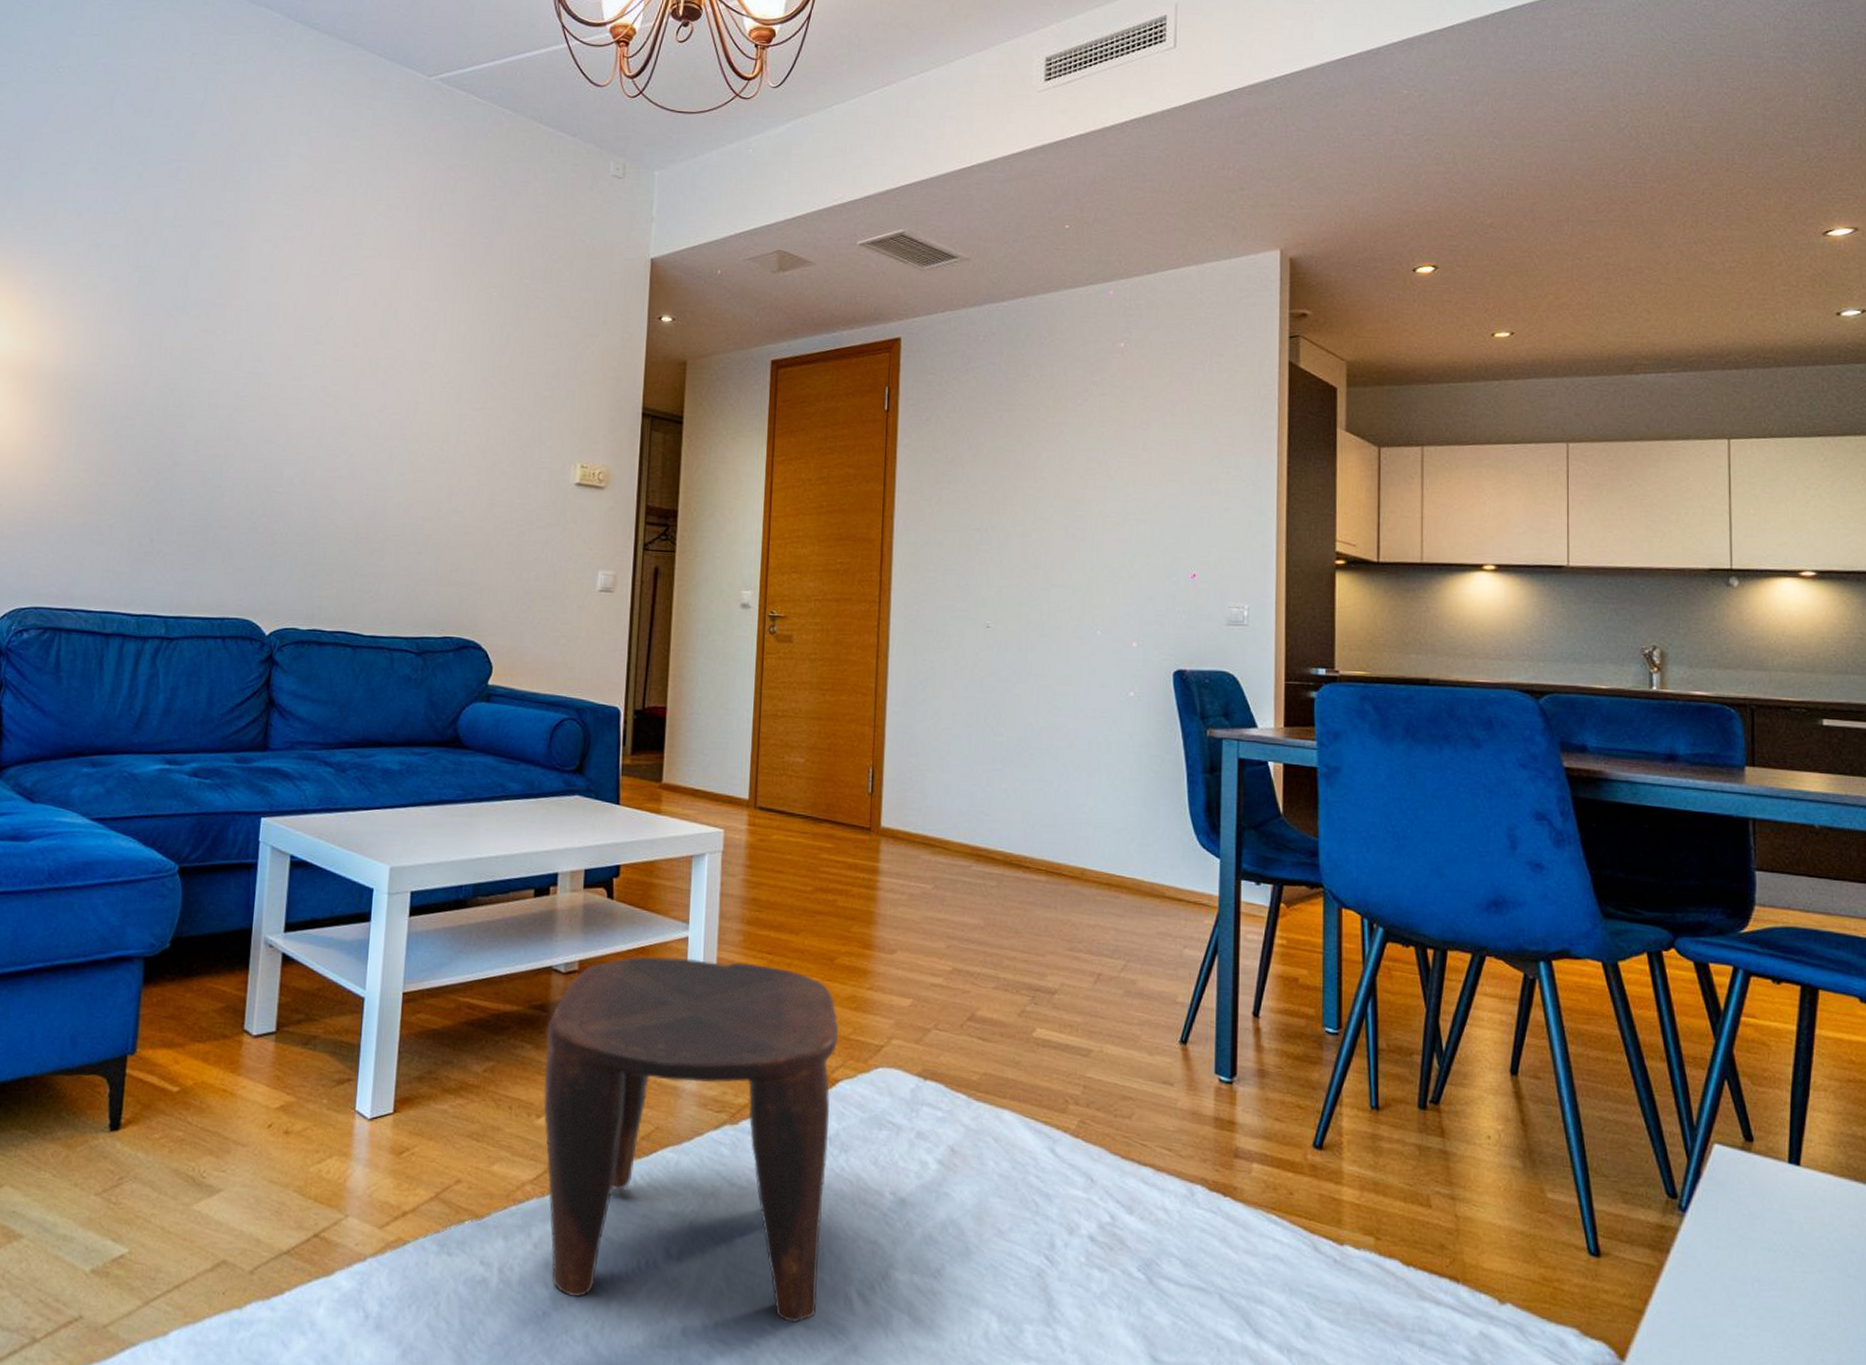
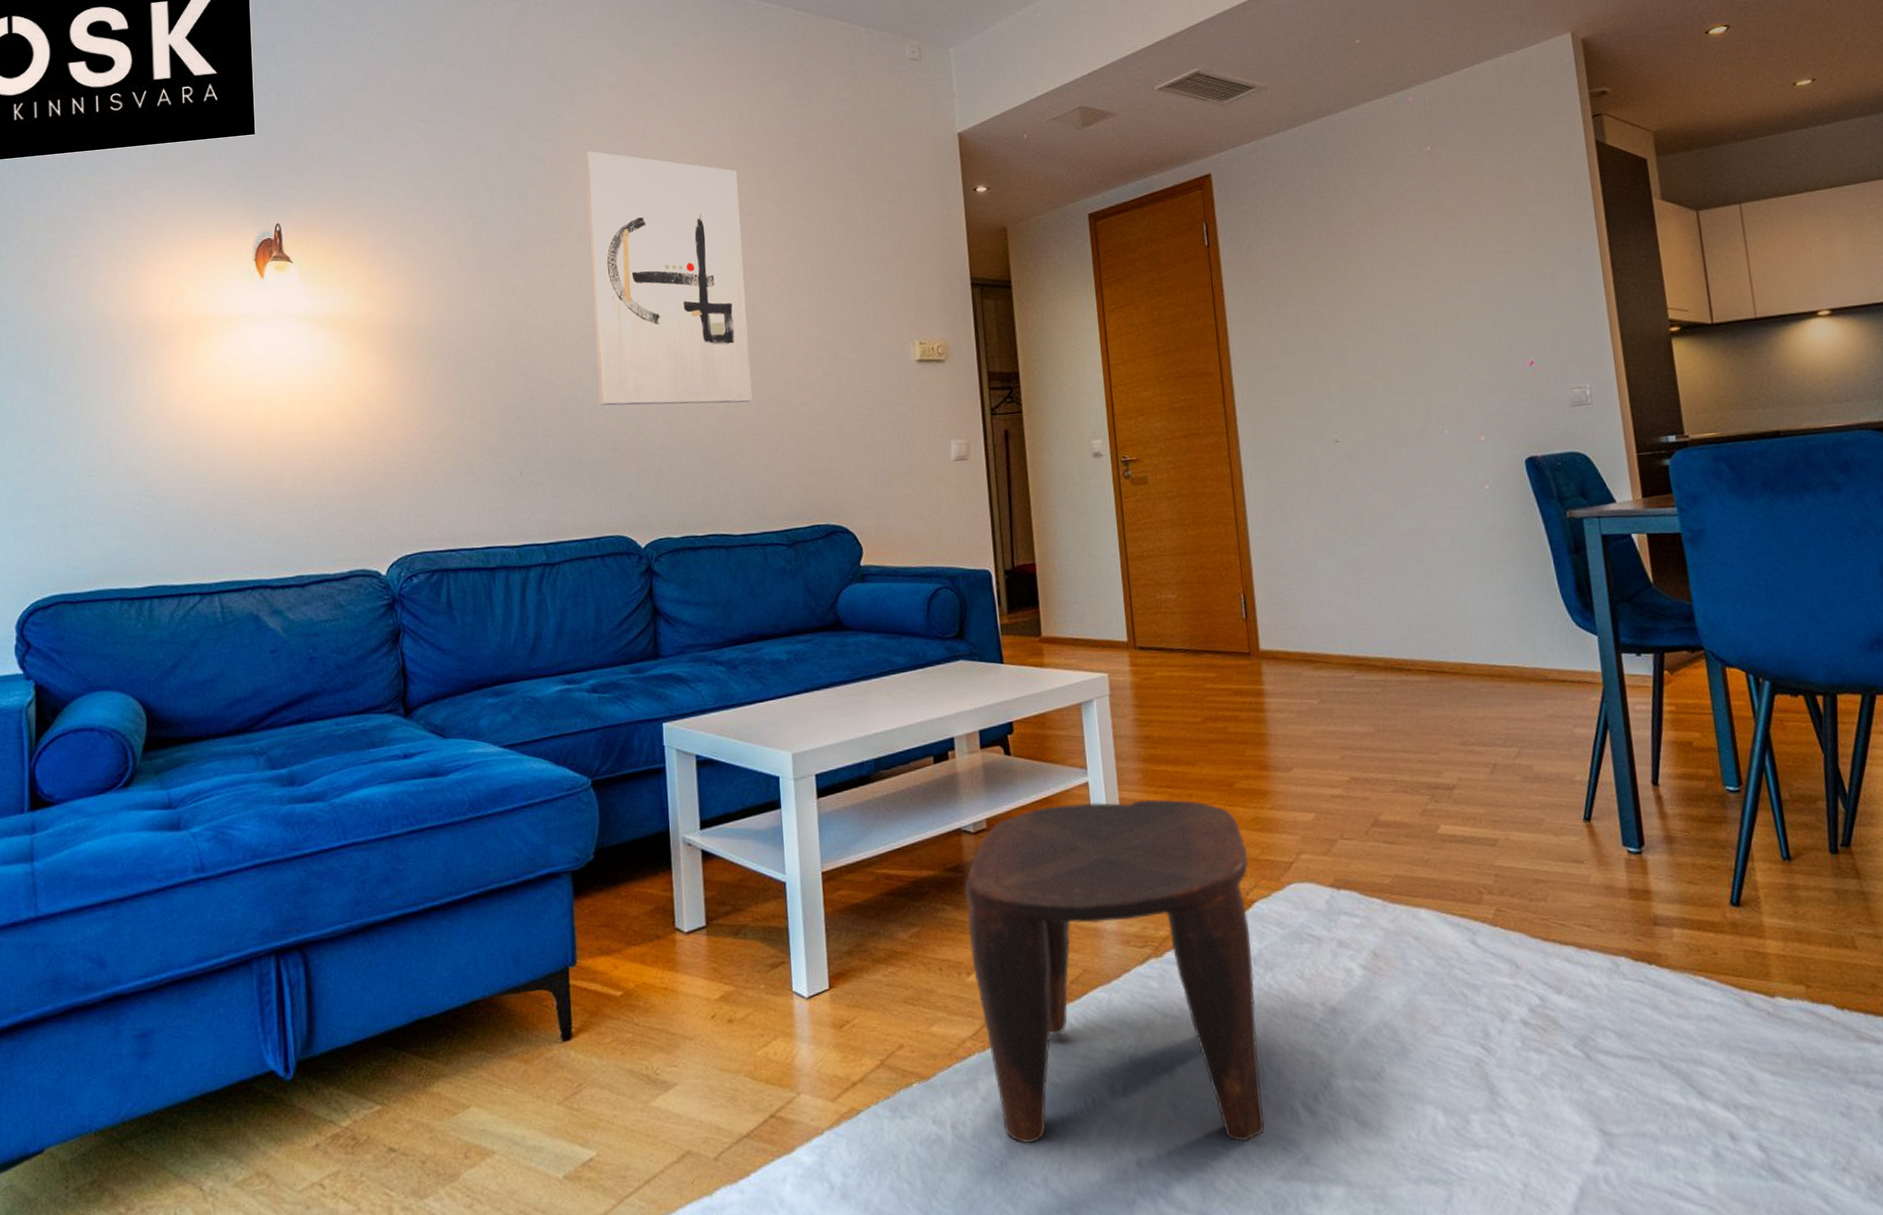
wall art: none [242,220,420,502] -> present [584,151,753,406]

